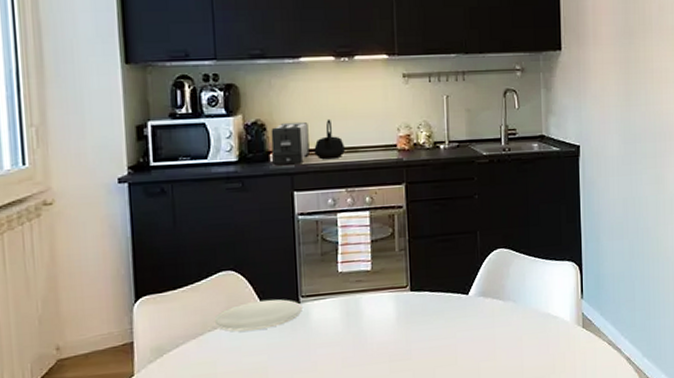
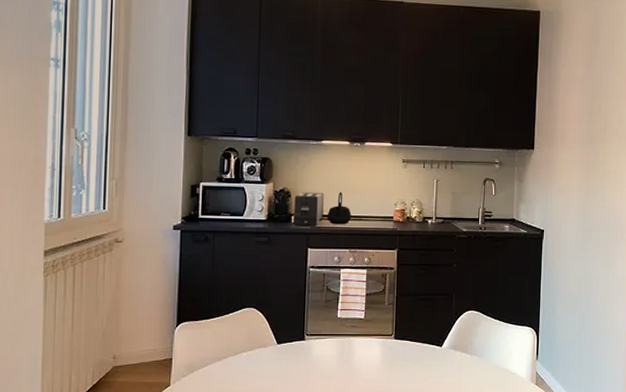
plate: present [214,299,302,332] -> none [236,334,306,360]

